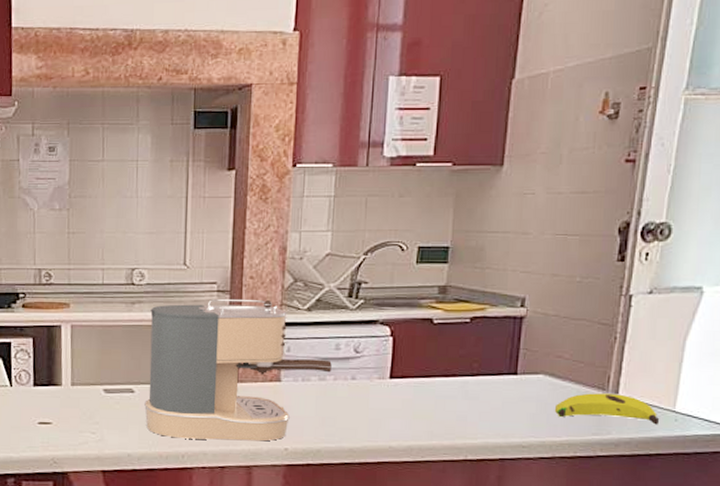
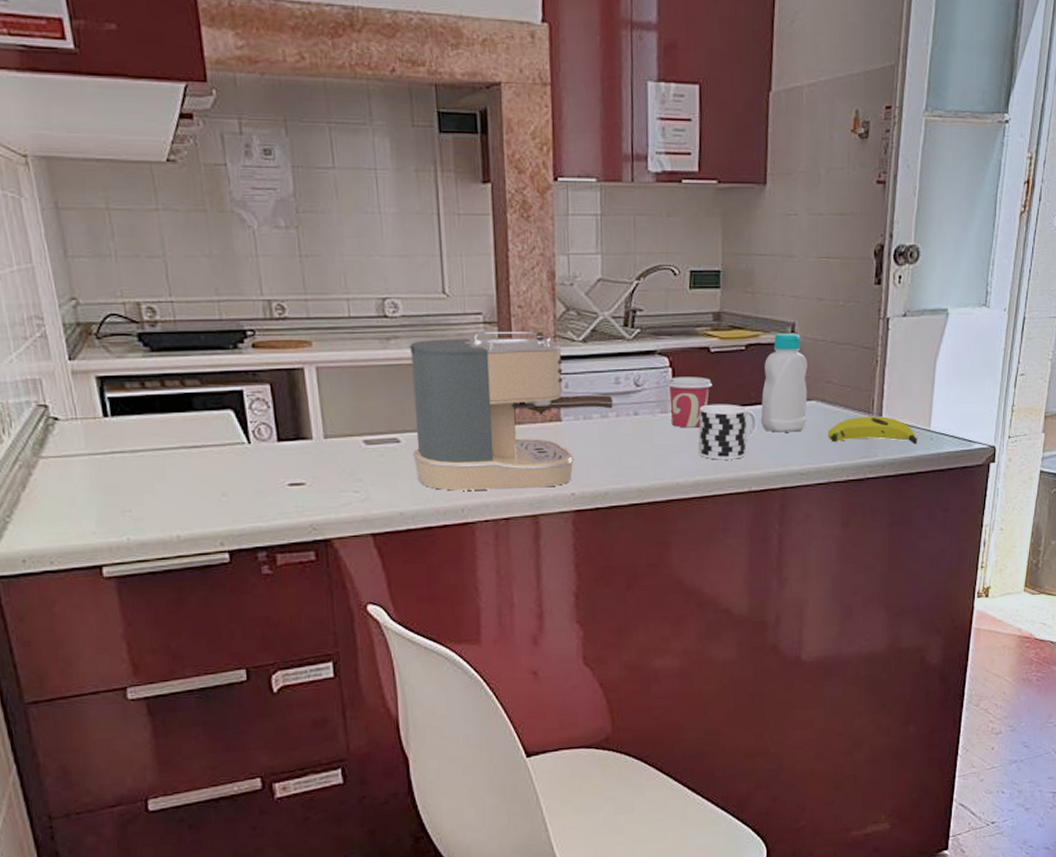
cup: none [385,345,433,395] -> present [665,376,712,428]
cup: none [413,373,479,428] -> present [698,404,758,460]
bottle: none [481,306,537,404] -> present [760,332,808,433]

